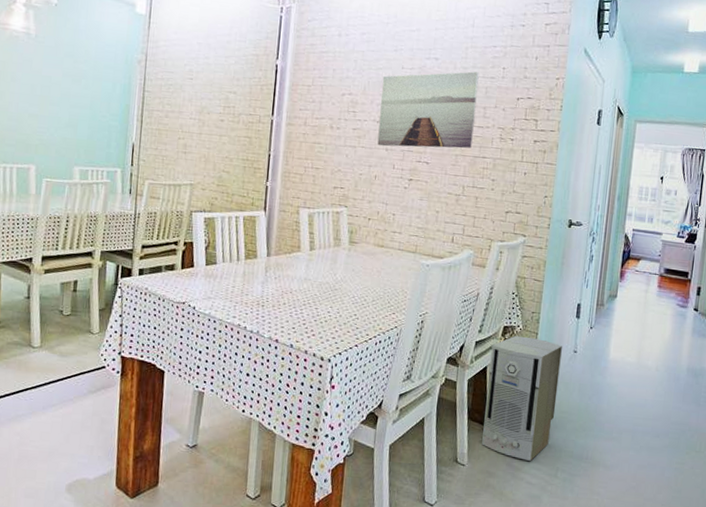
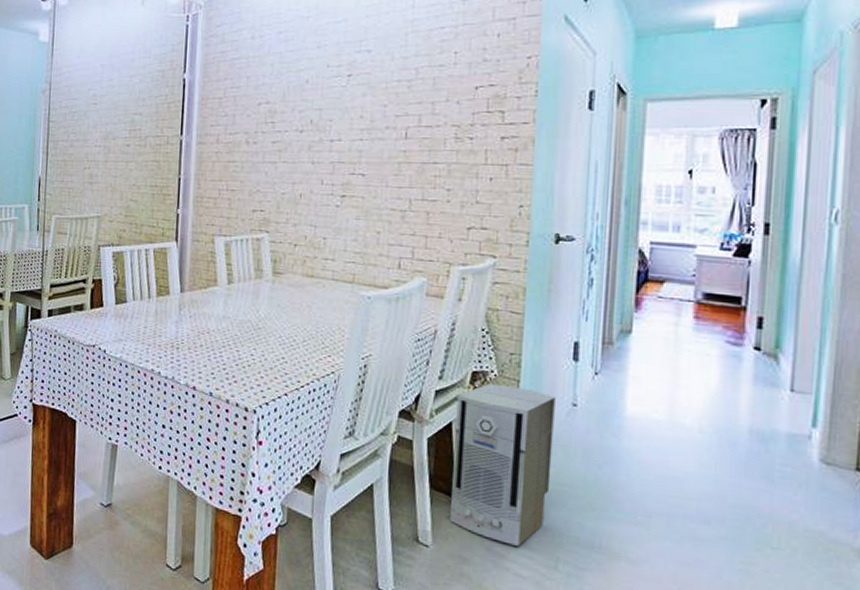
wall art: present [377,71,479,149] -> none [301,61,424,159]

